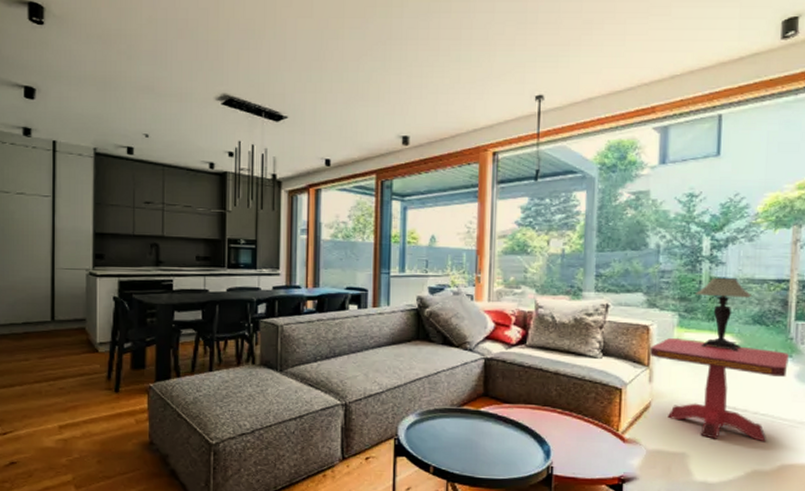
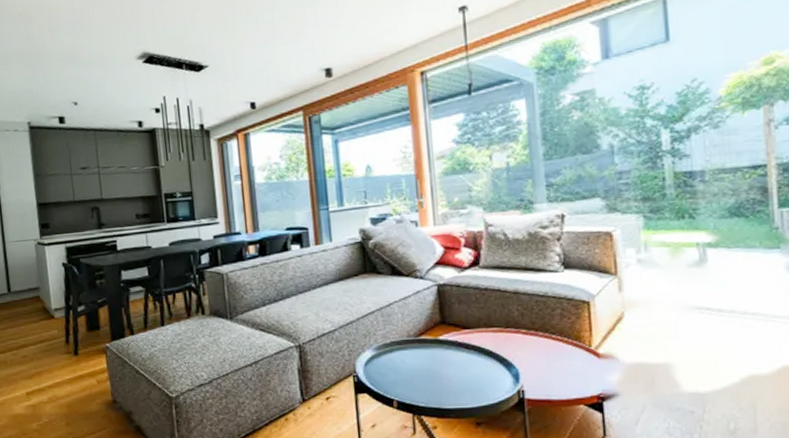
side table: present [649,338,789,441] -> none [615,241,777,346]
table lamp: present [694,277,753,351] -> none [659,170,726,249]

